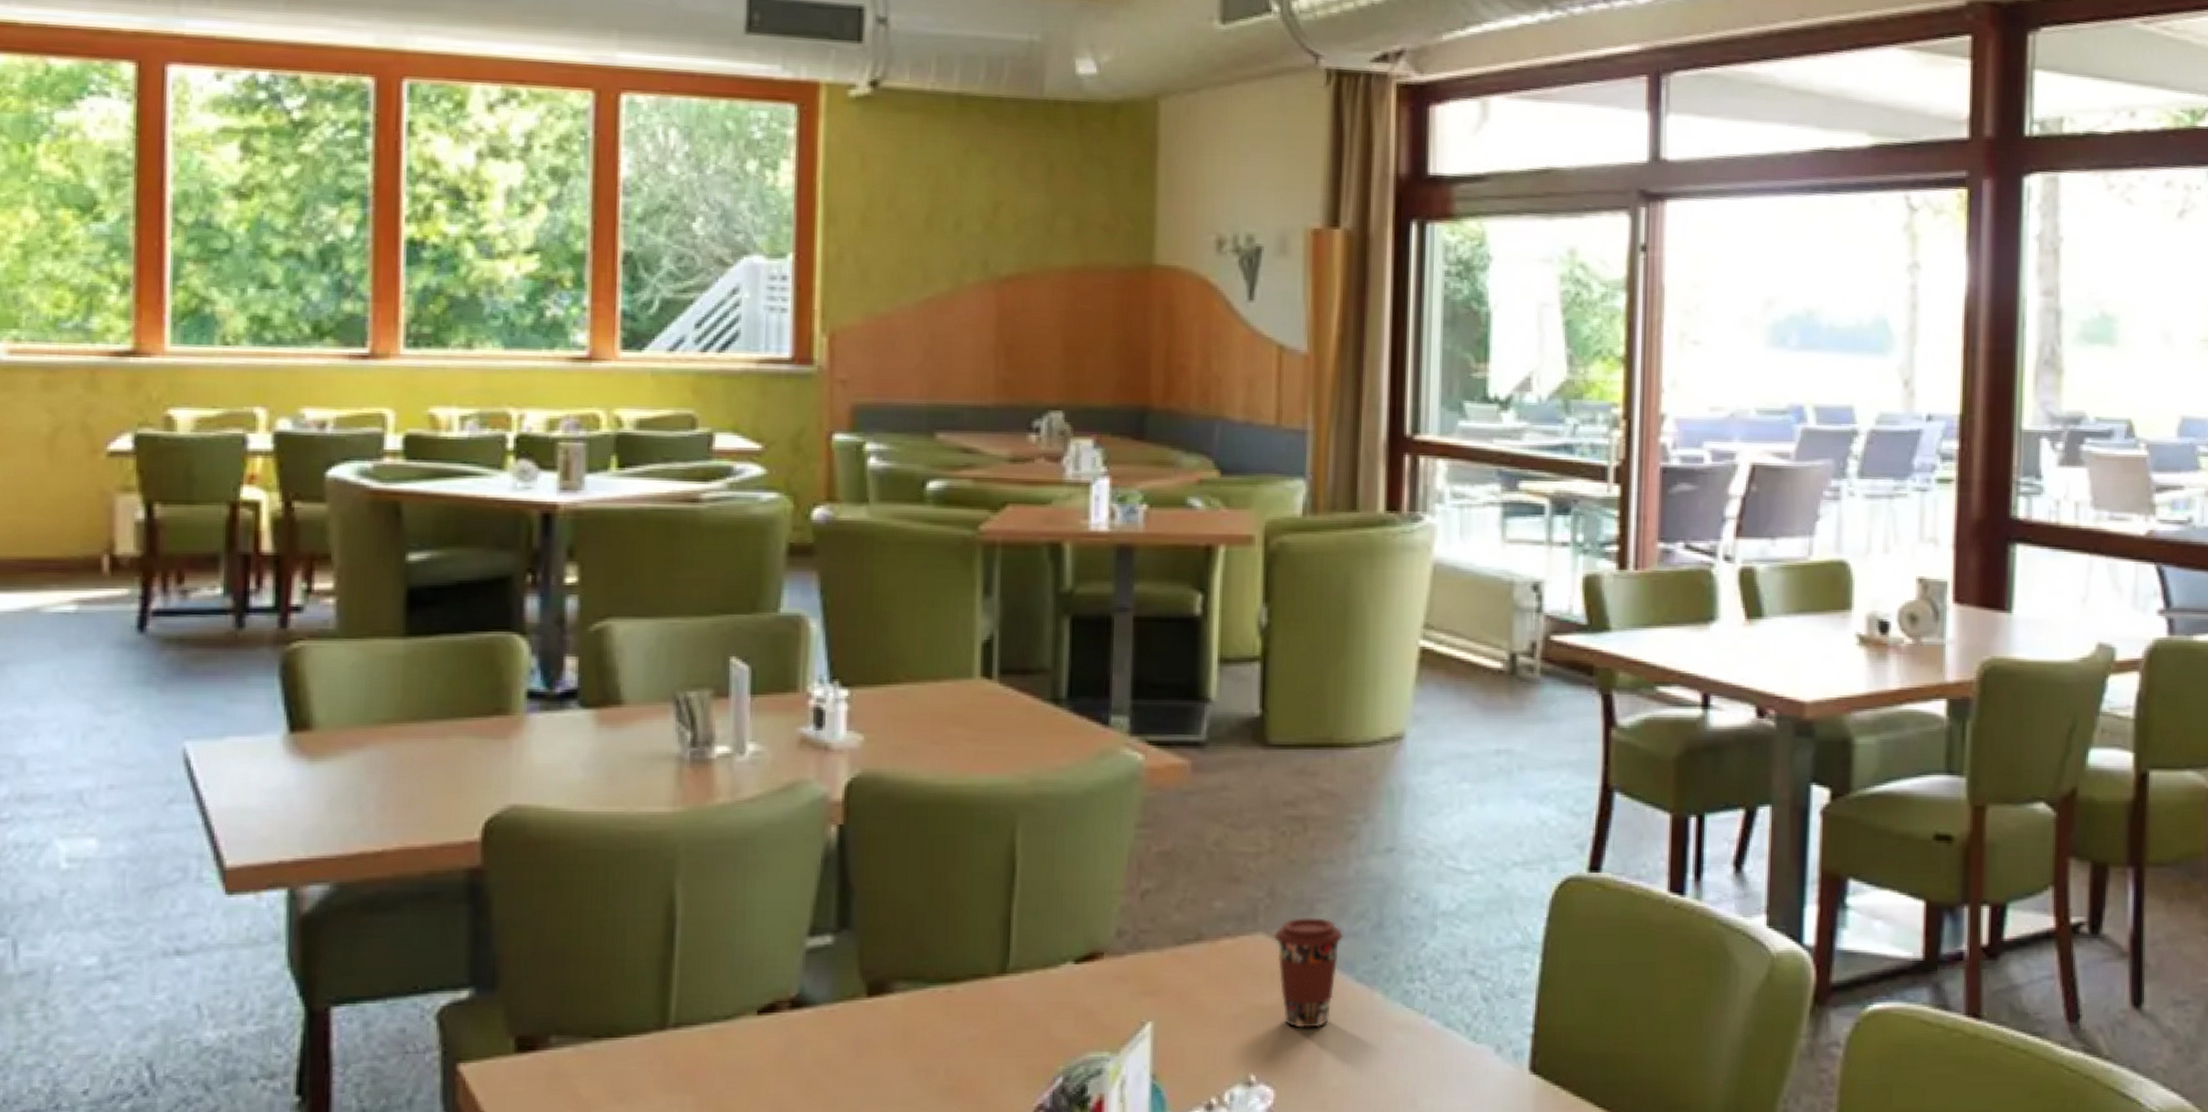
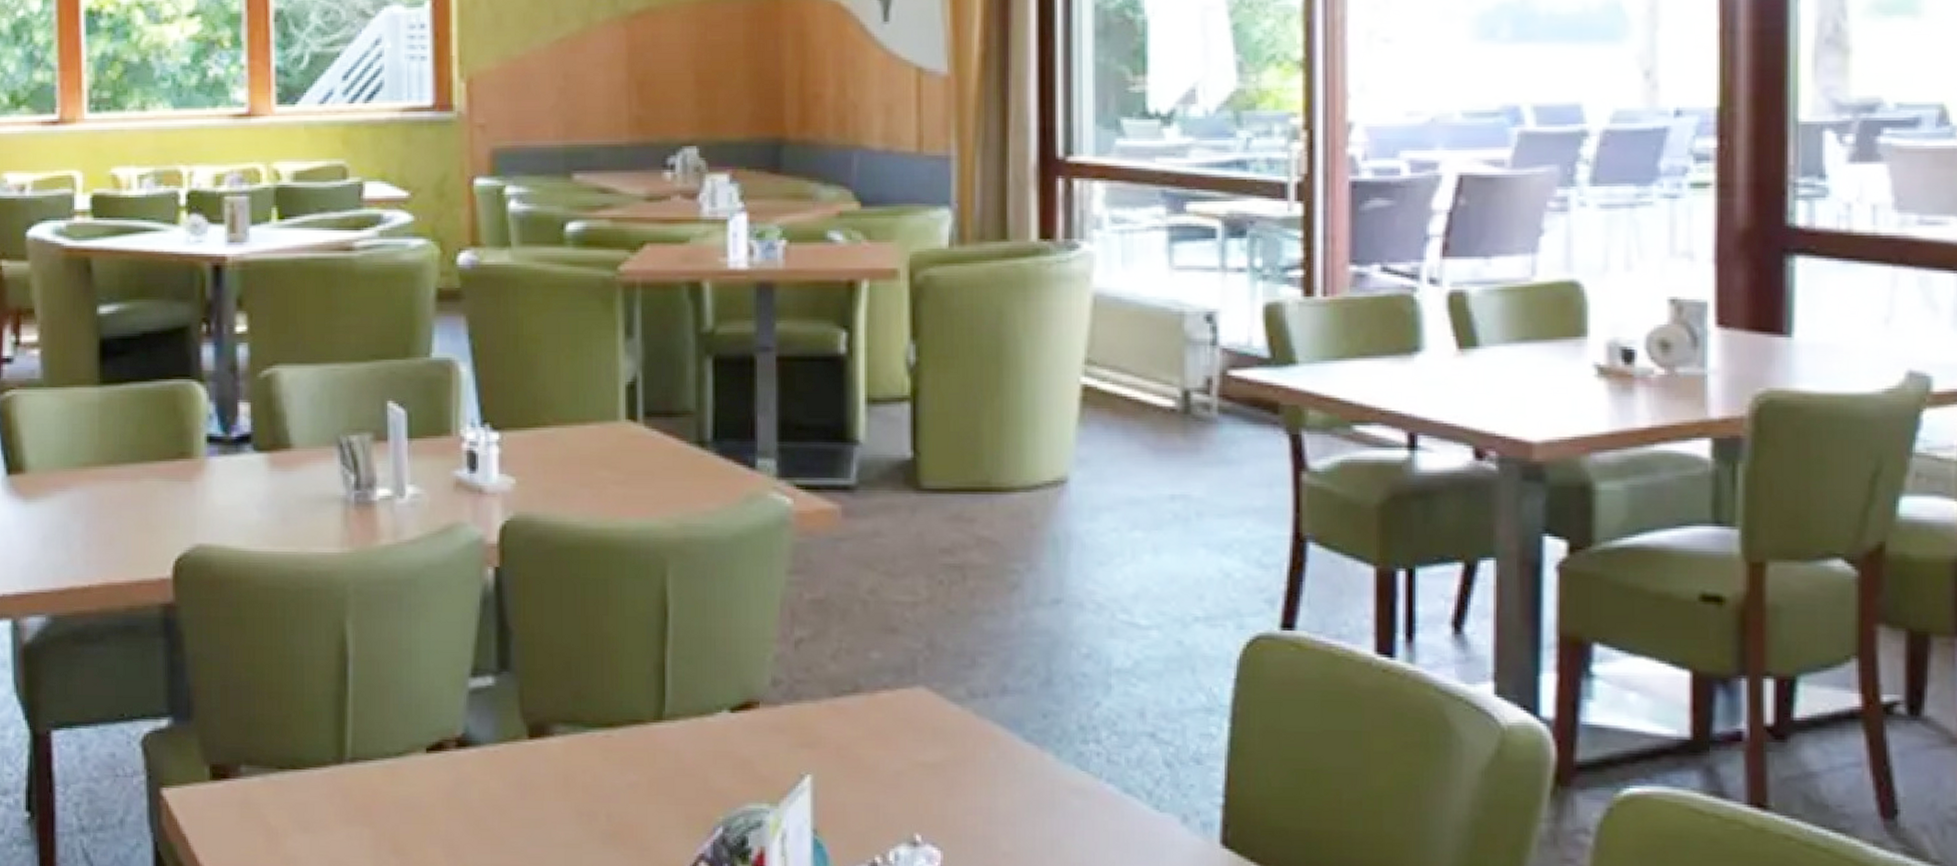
coffee cup: present [1274,918,1344,1028] -> none [935,671,1010,788]

